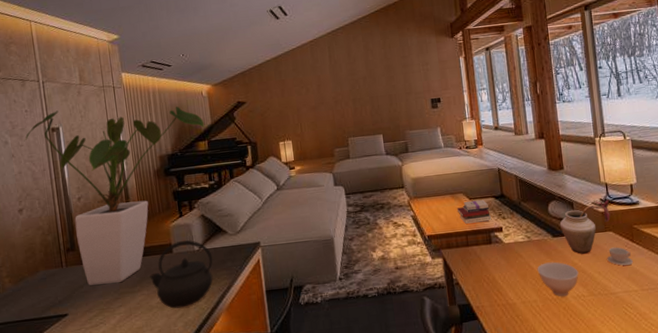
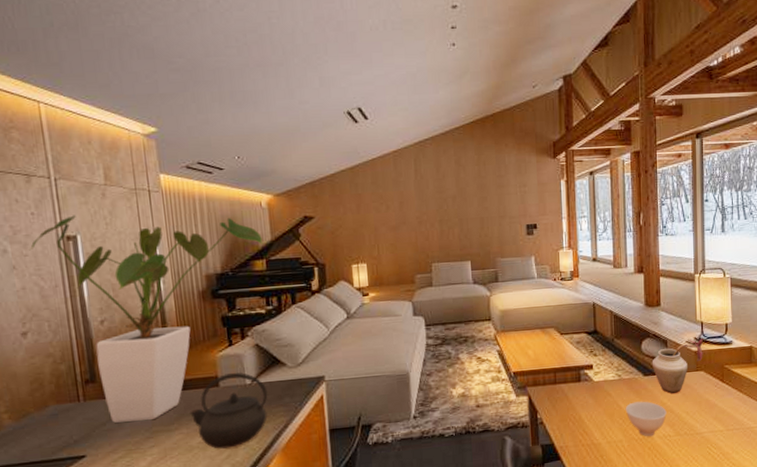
books: present [456,199,492,225] -> none [546,335,583,362]
teacup: present [607,247,634,266] -> none [696,387,722,406]

